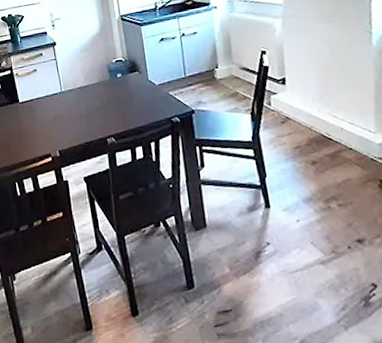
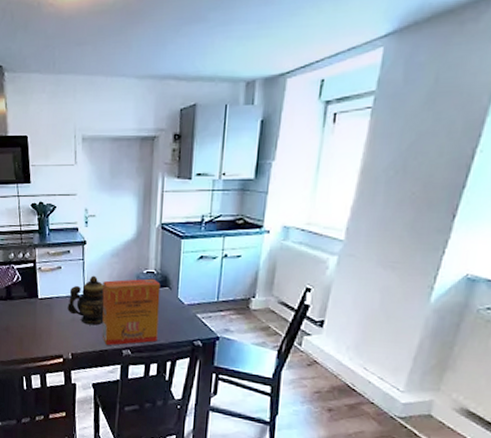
teapot: none [47,72,84,120] -> present [67,275,104,325]
cereal box: none [77,66,138,137] -> present [102,278,161,346]

